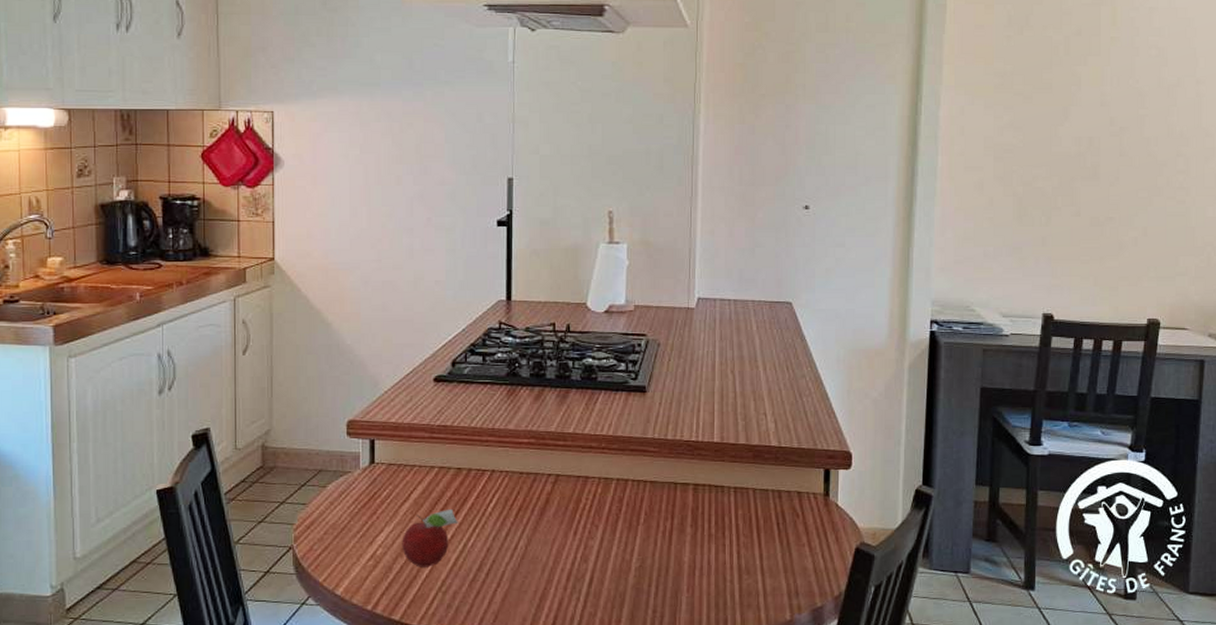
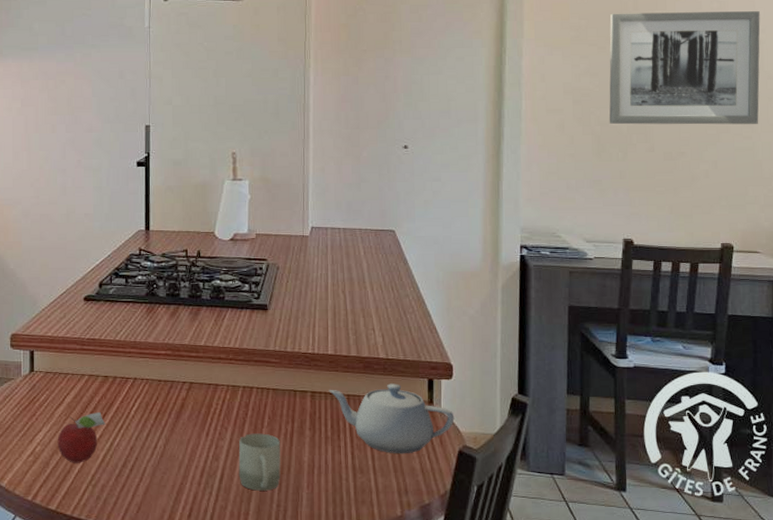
cup: none [610,531,657,595] -> present [238,433,281,491]
teapot: none [713,474,852,553] -> present [329,383,455,454]
wall art: none [1032,58,1201,187] -> present [609,11,760,125]

